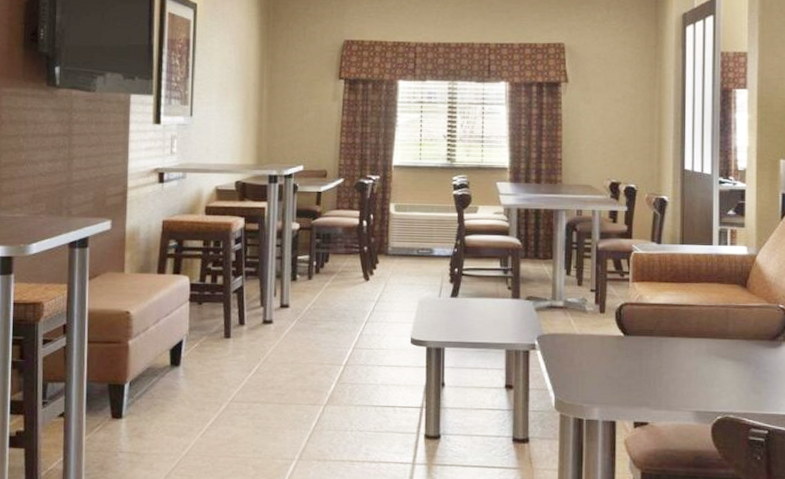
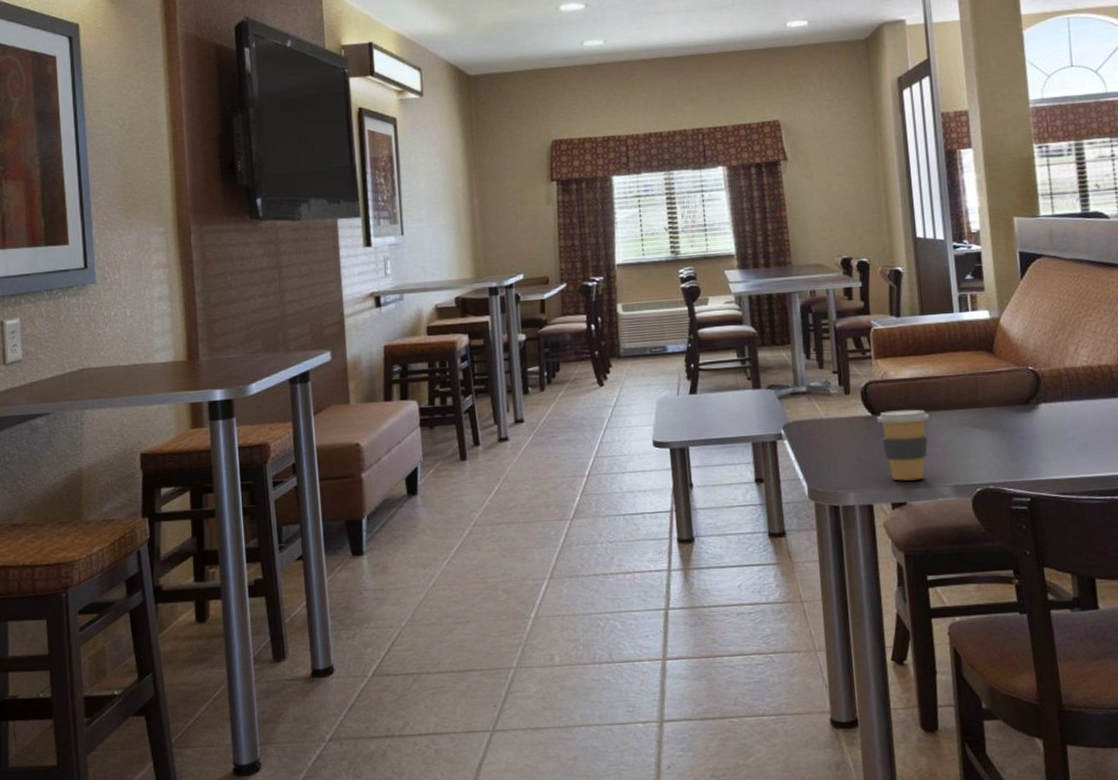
coffee cup: none [628,333,680,402] -> present [877,409,930,481]

